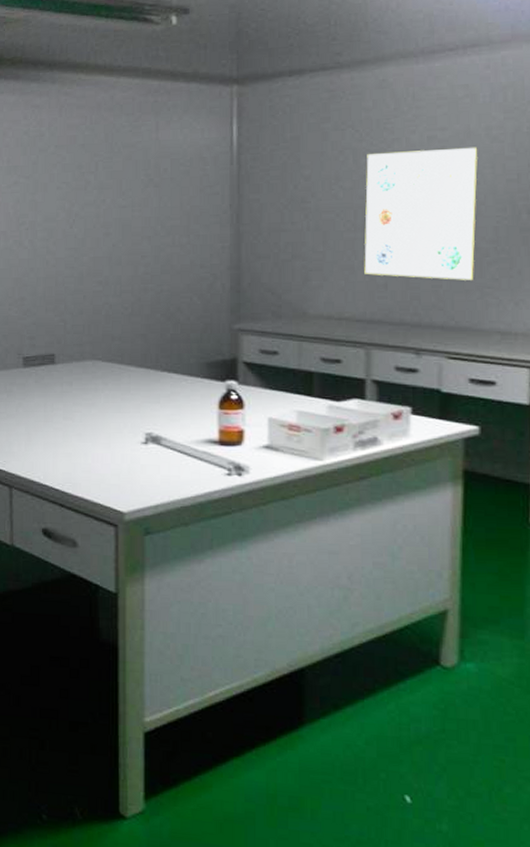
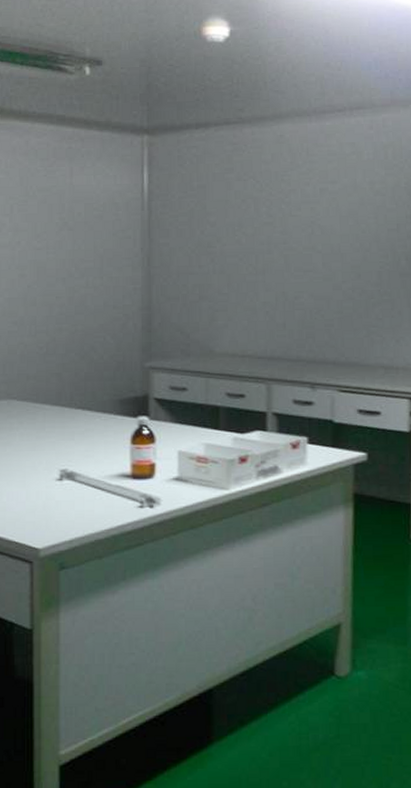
wall art: present [364,147,477,280] -> none [265,199,363,320]

